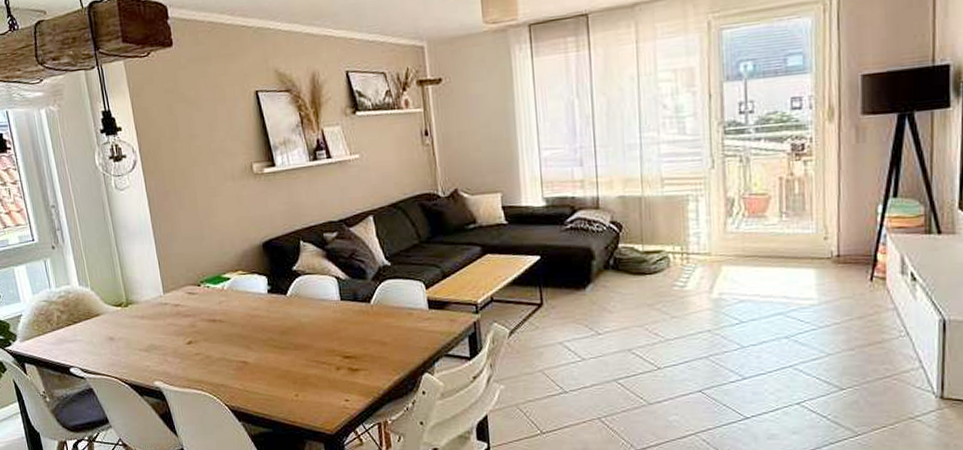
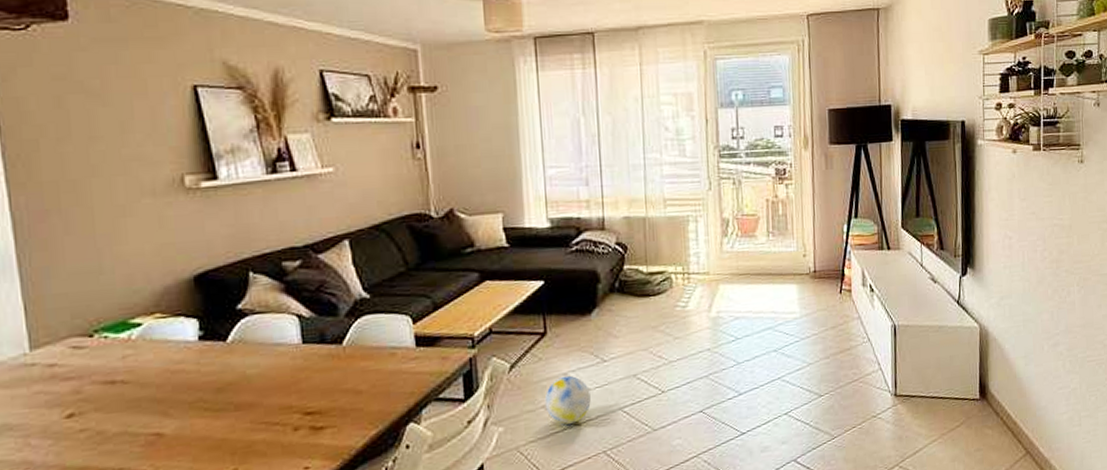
ball: none [541,344,586,389] -> present [544,375,591,425]

